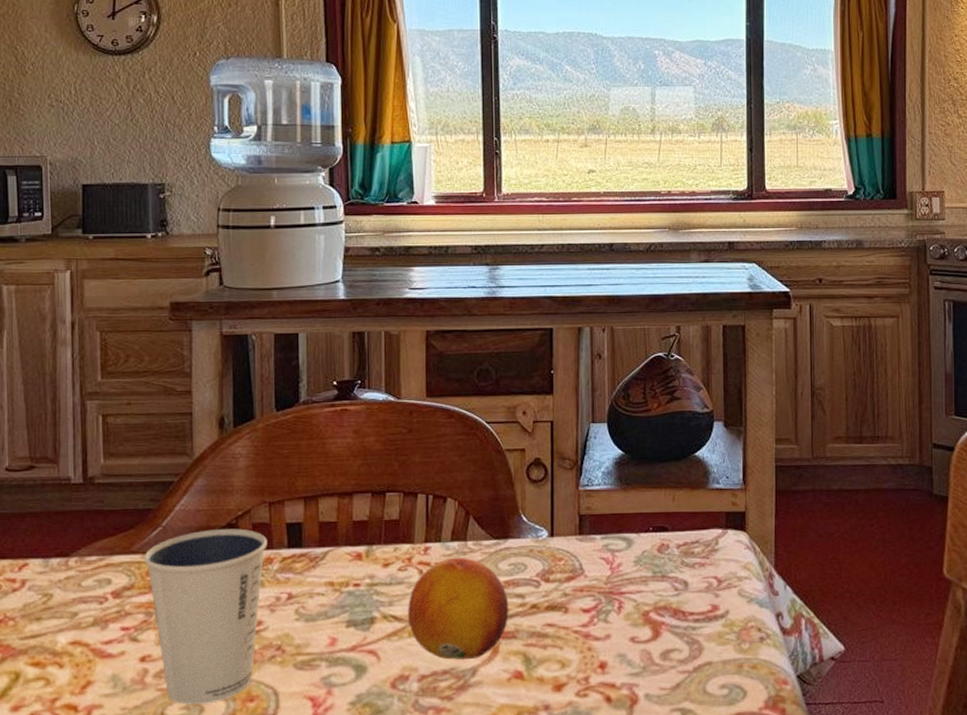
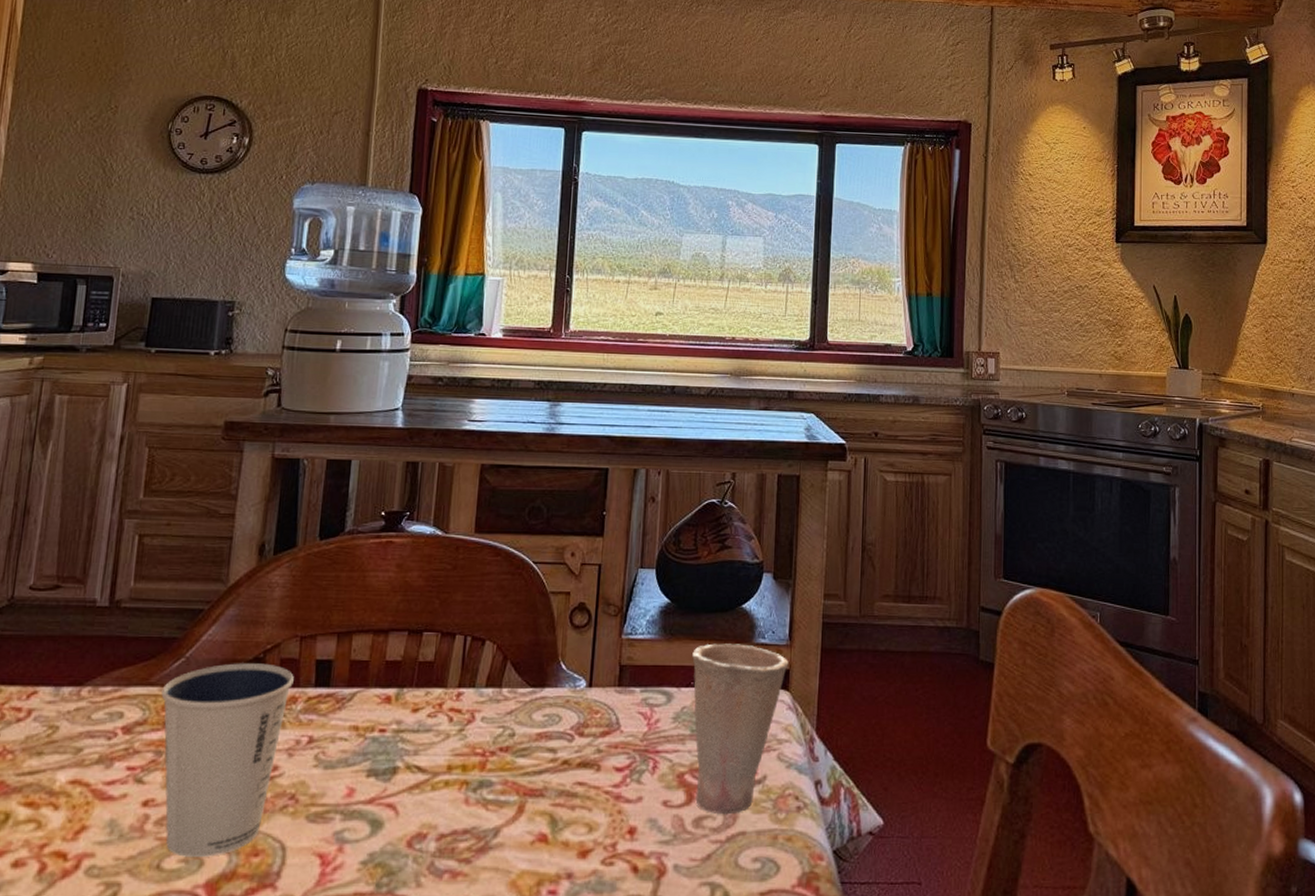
fruit: present [407,557,509,660] -> none [432,705,540,819]
cup: none [649,490,744,648] -> present [692,643,789,815]

